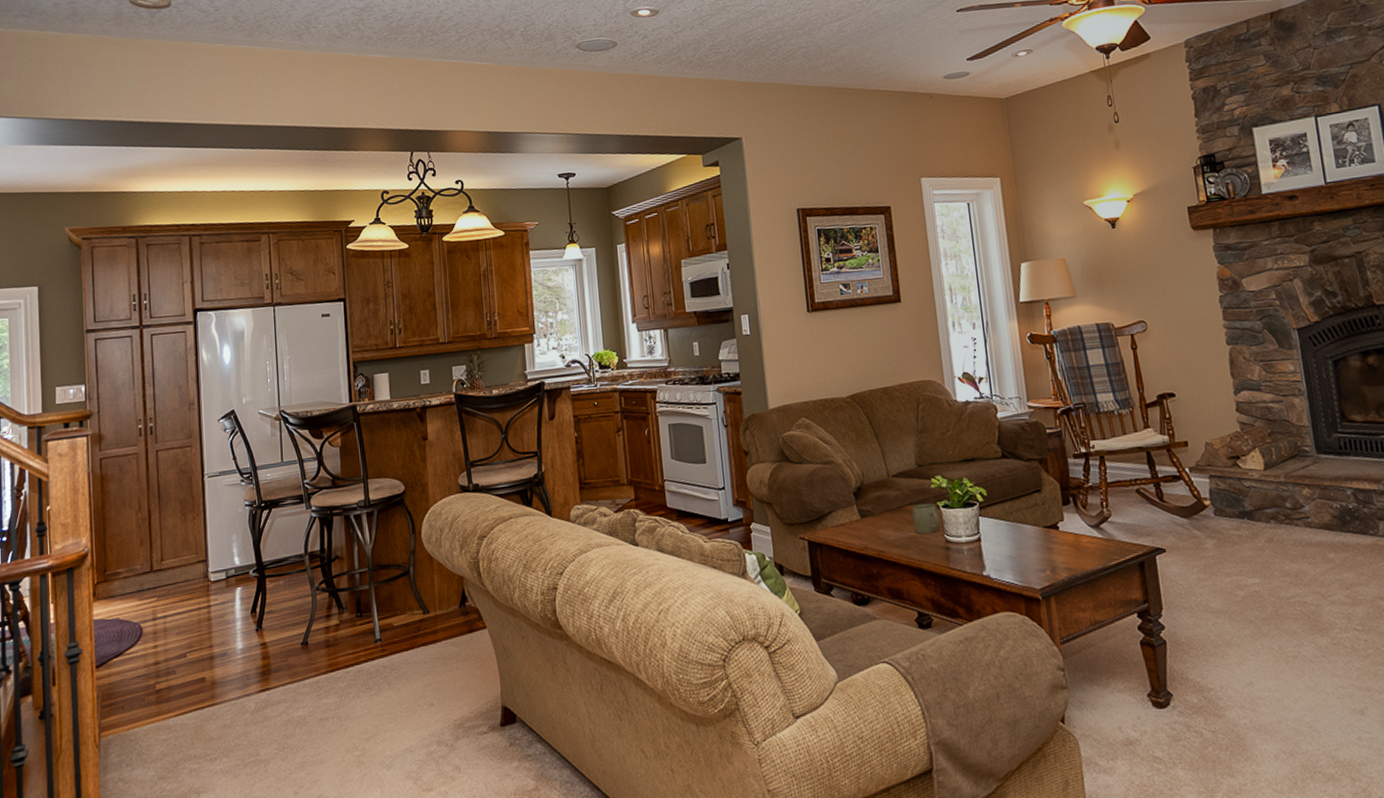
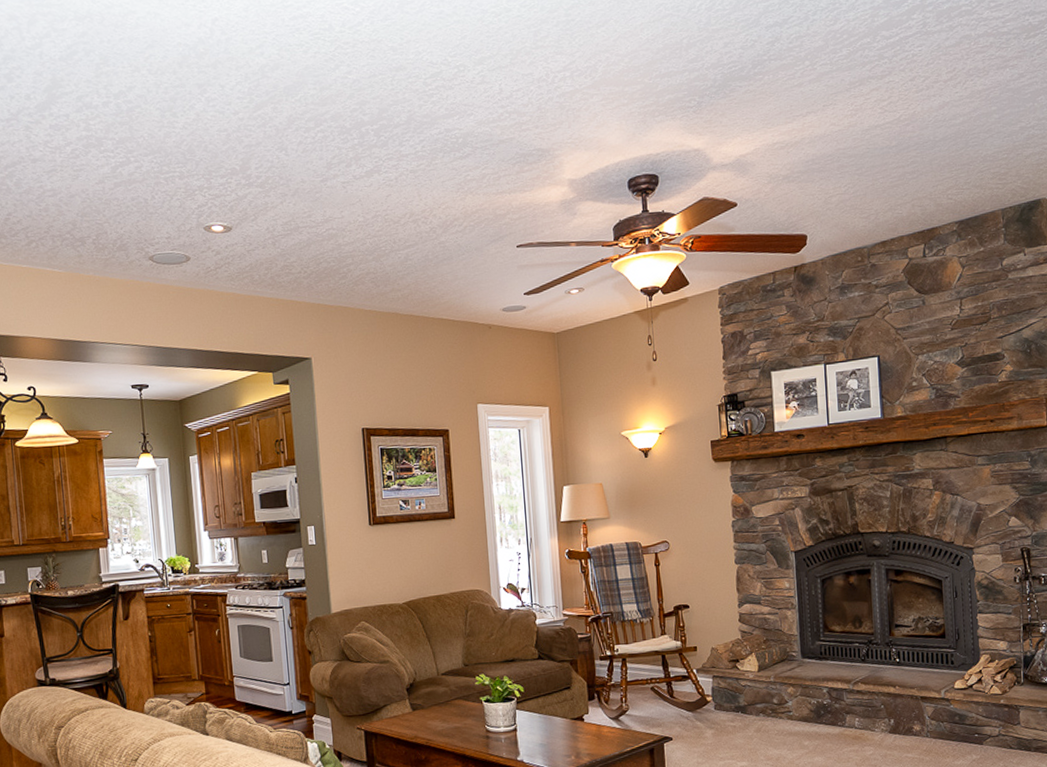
mug: present [911,503,940,535] -> none [457,698,482,726]

